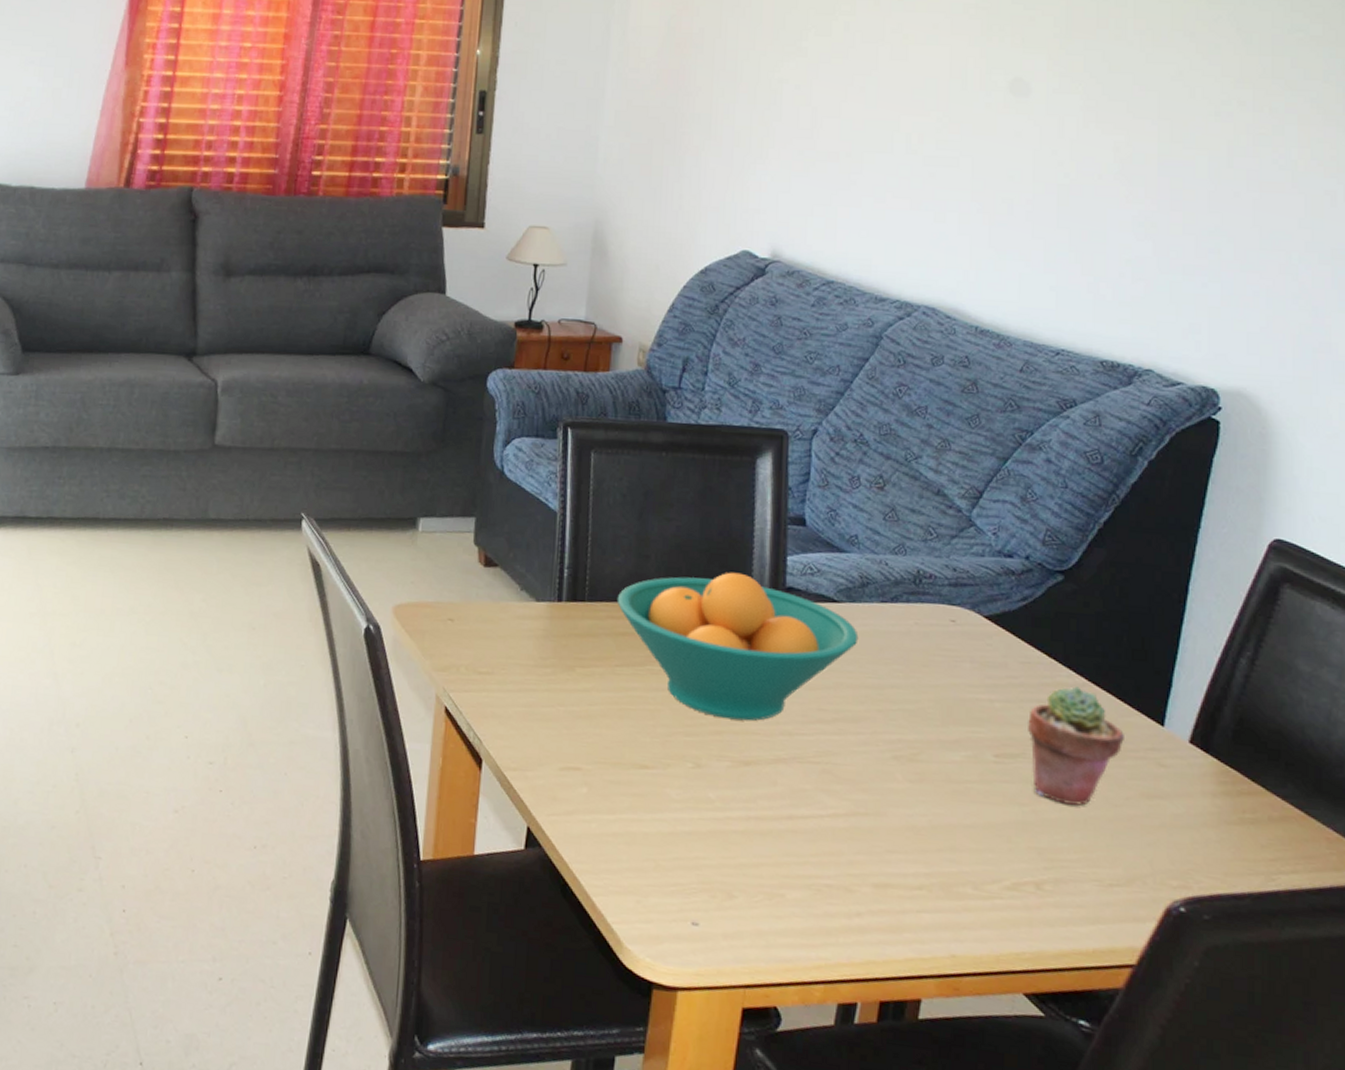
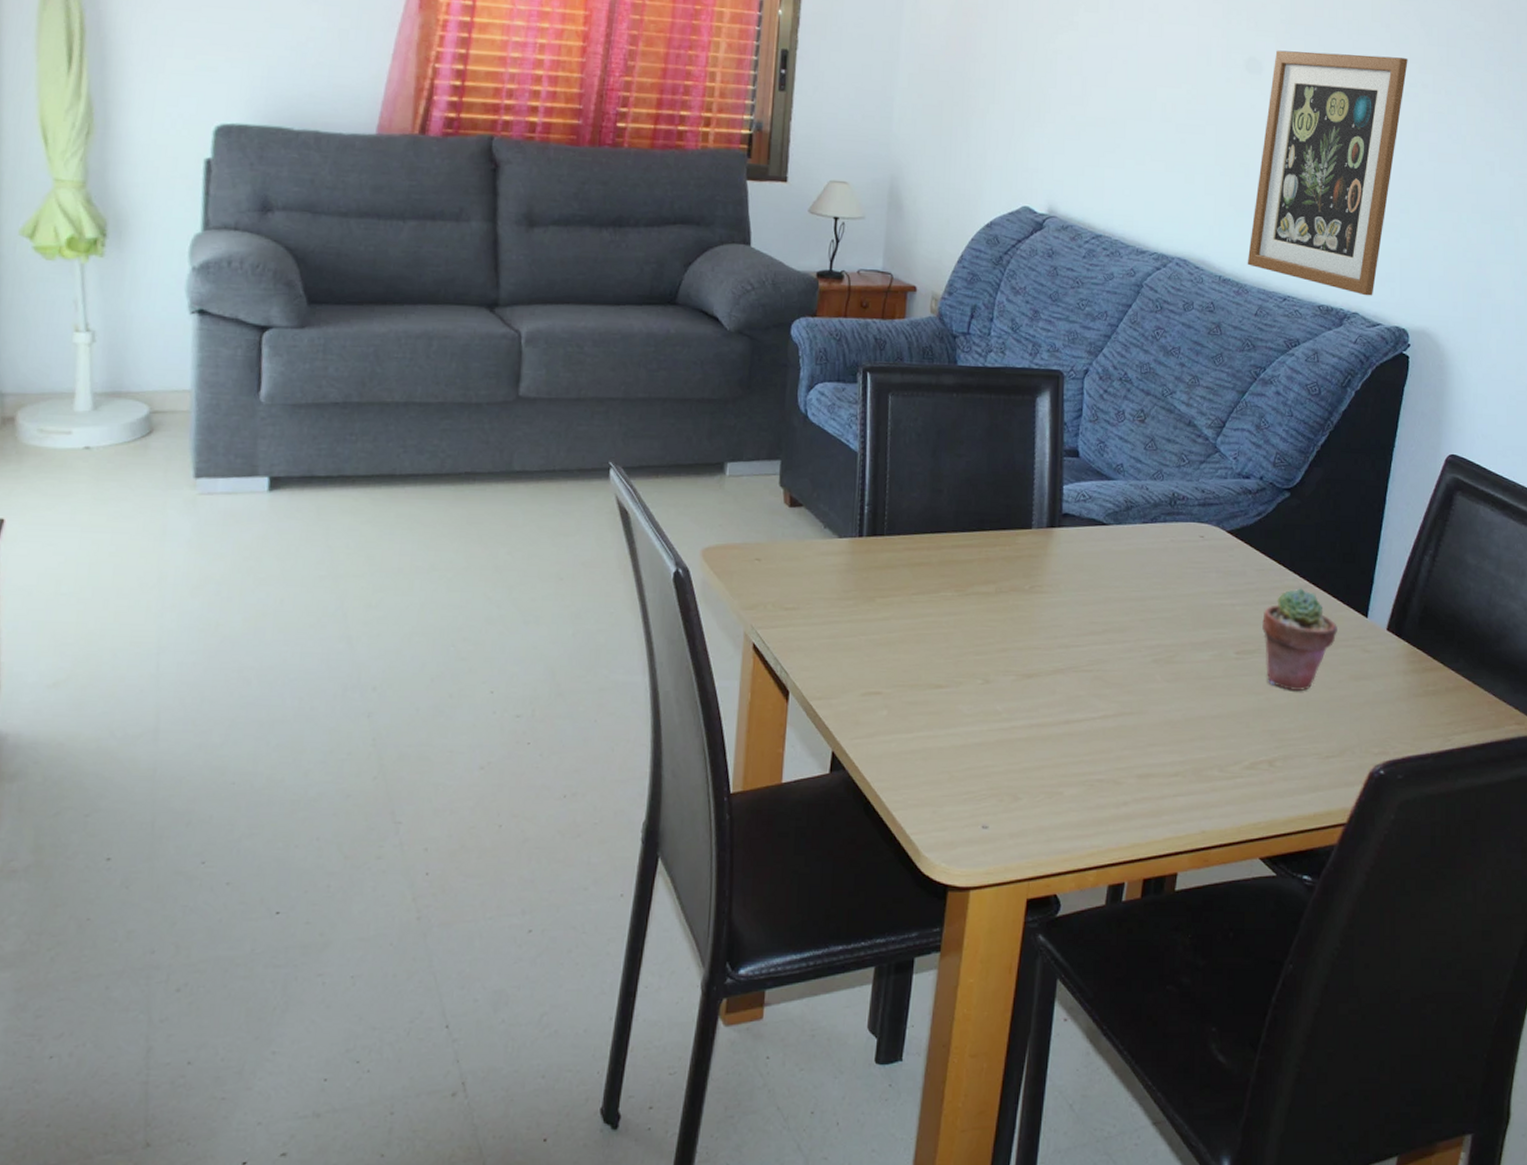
fruit bowl: present [617,572,859,721] -> none [913,502,1124,638]
wall art: none [1010,69,1219,351] -> present [1247,50,1408,296]

